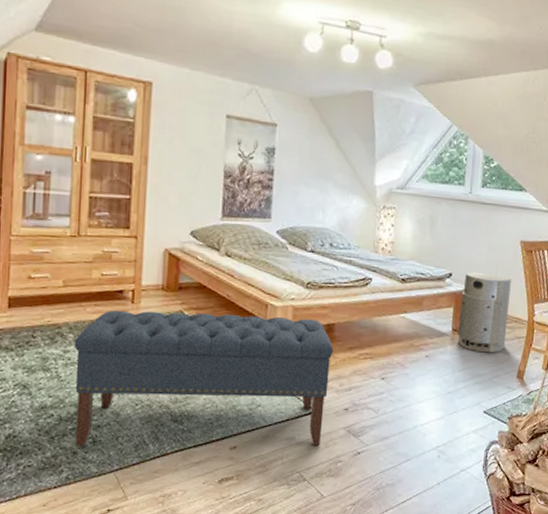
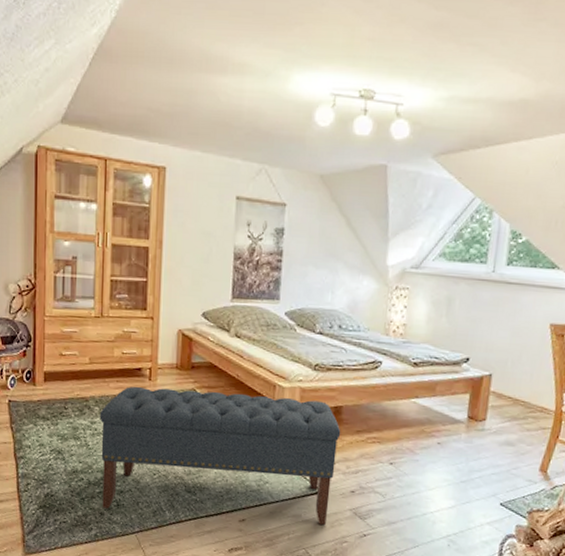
air purifier: present [457,272,511,353] -> none [473,357,538,444]

